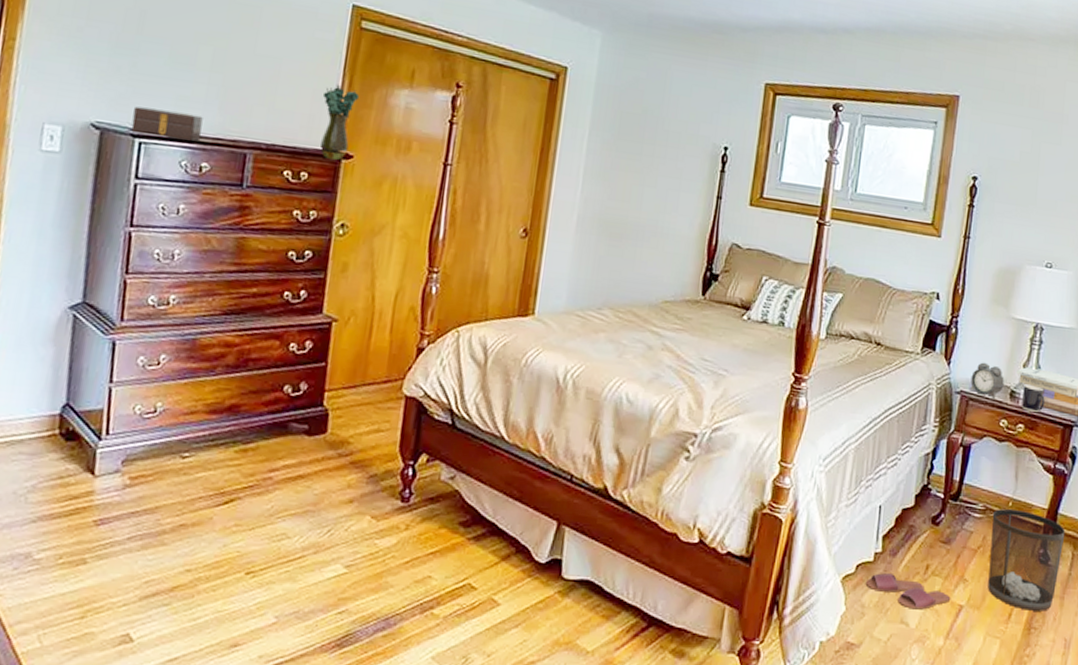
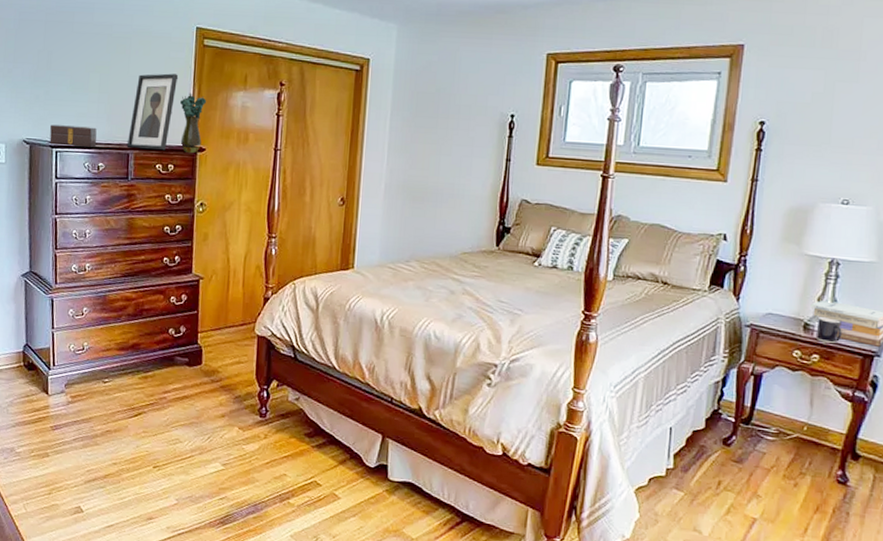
picture frame: none [243,54,324,154] -> present [126,73,179,151]
slippers: present [866,573,951,610] -> none [659,486,744,521]
alarm clock: present [970,362,1004,399] -> none [760,297,797,331]
waste bin: present [988,509,1065,611] -> none [782,433,866,528]

